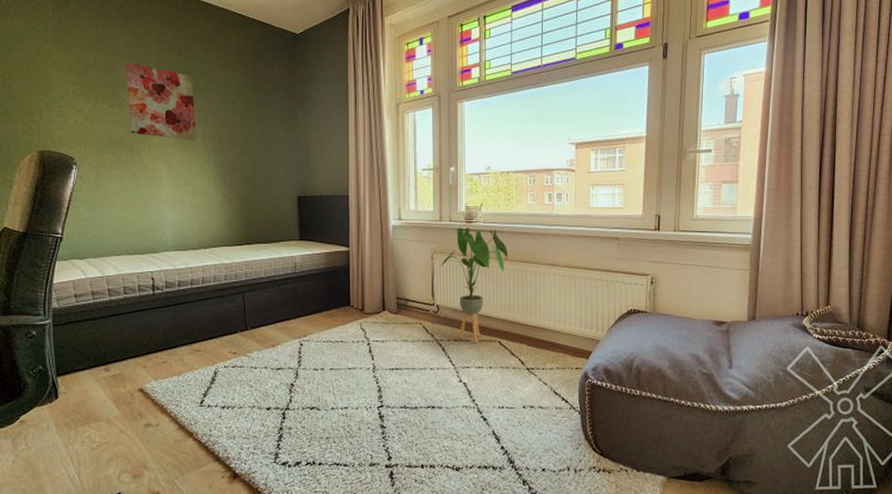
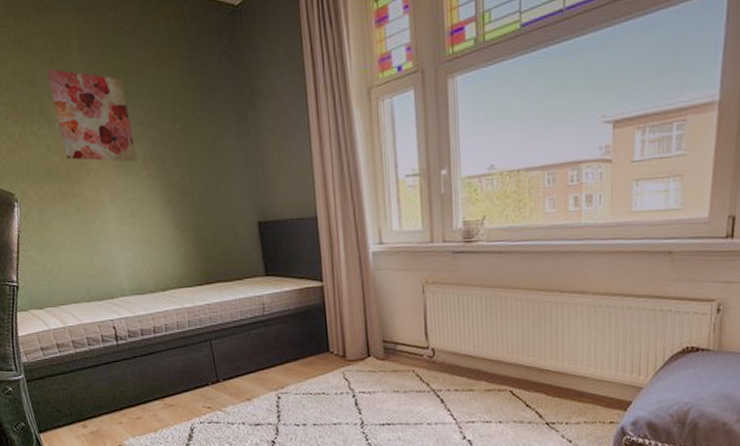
house plant: present [439,227,508,343] -> none [432,248,521,393]

